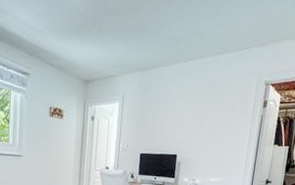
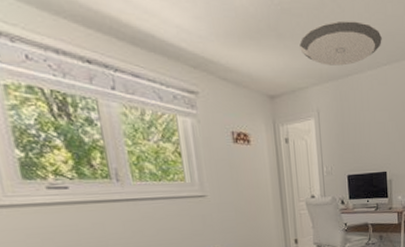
ceiling light fixture: none [116,20,191,59] -> present [300,20,382,66]

